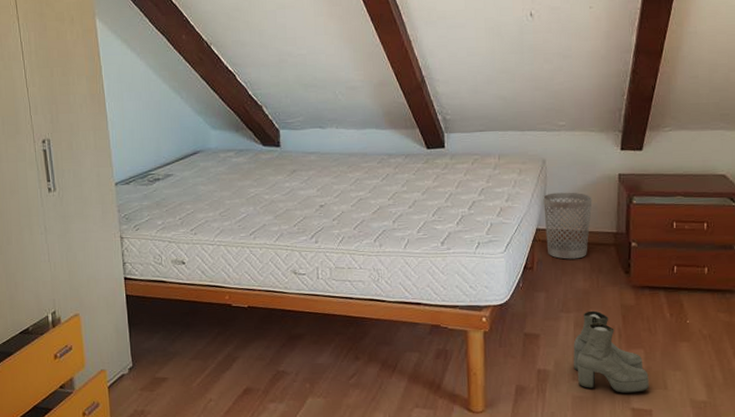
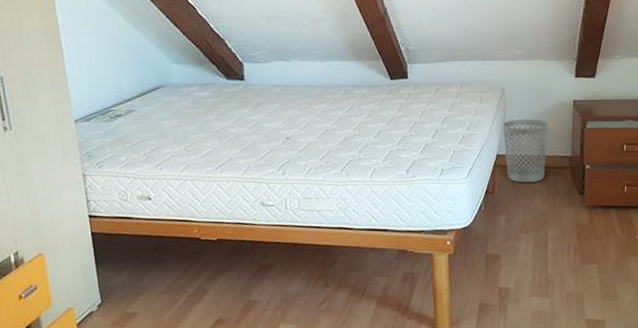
boots: present [573,310,649,393] -> none [532,230,602,306]

